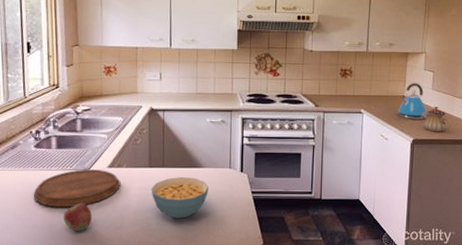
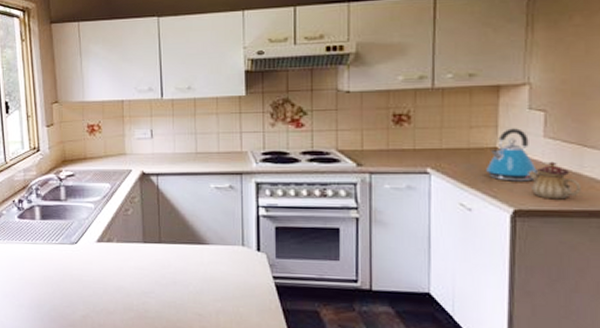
cutting board: present [33,169,121,208] -> none [19,243,112,287]
fruit: present [63,203,92,231] -> none [51,282,82,314]
cereal bowl: present [151,177,208,219] -> none [147,255,216,307]

